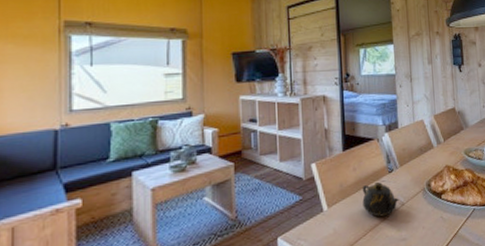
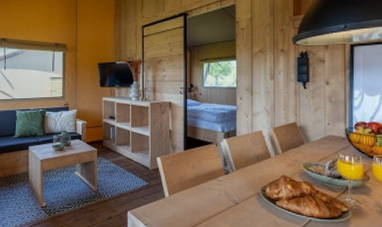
teapot: present [362,182,399,218] -> none [199,181,233,211]

